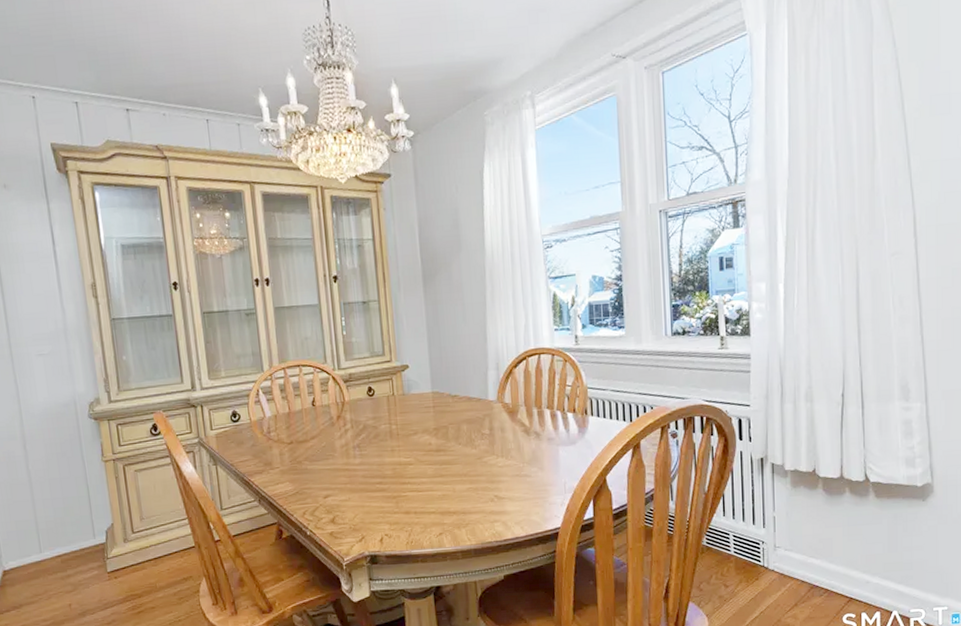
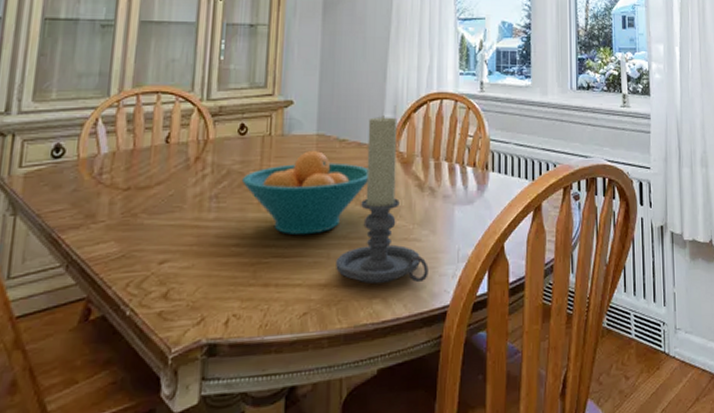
fruit bowl: none [377,405,480,475] -> present [242,149,368,236]
candle holder: none [461,372,540,512] -> present [336,116,429,285]

